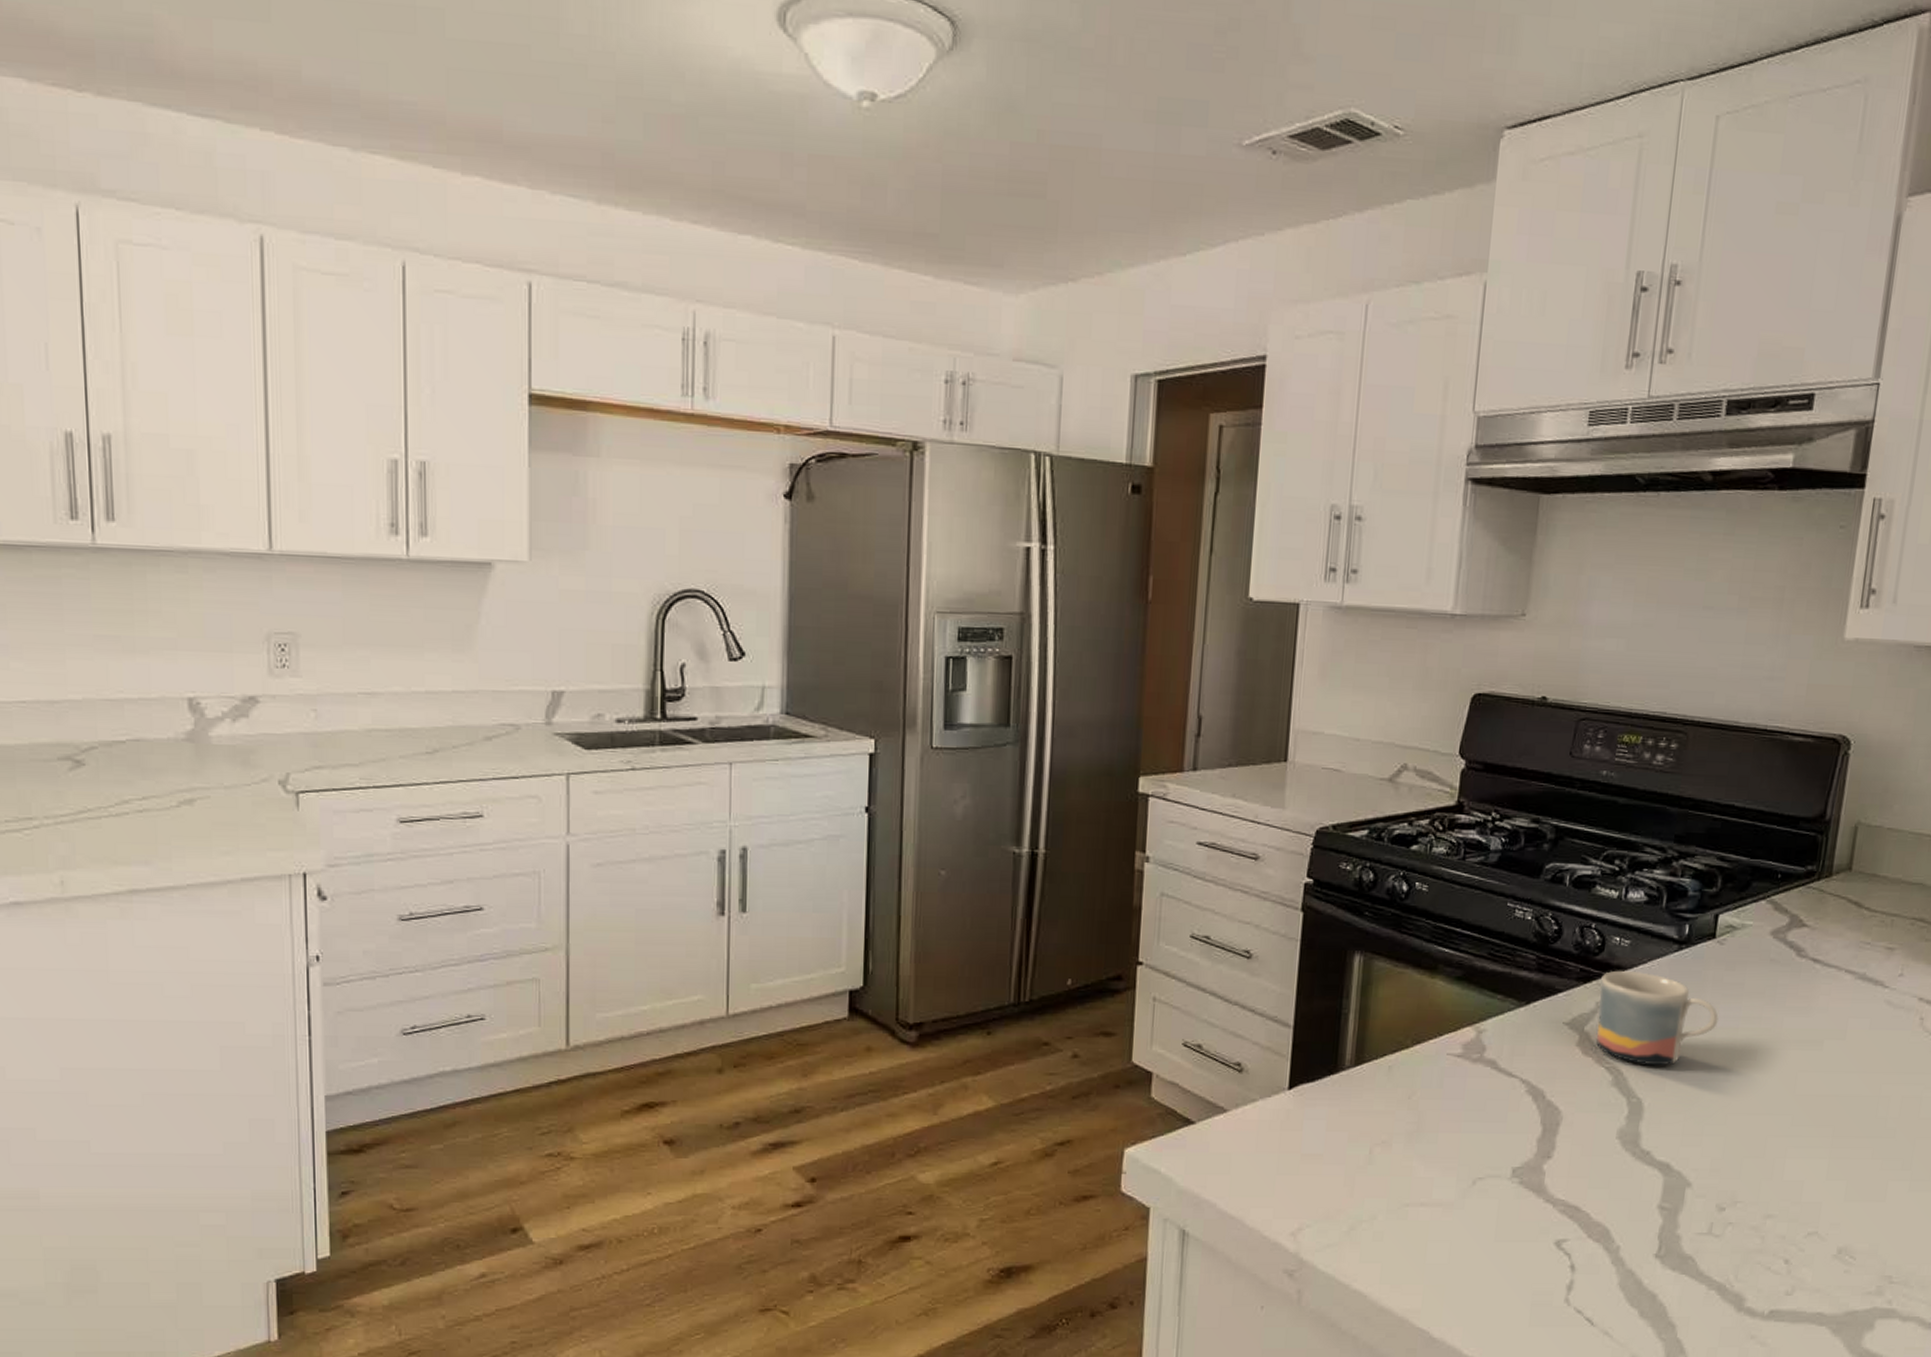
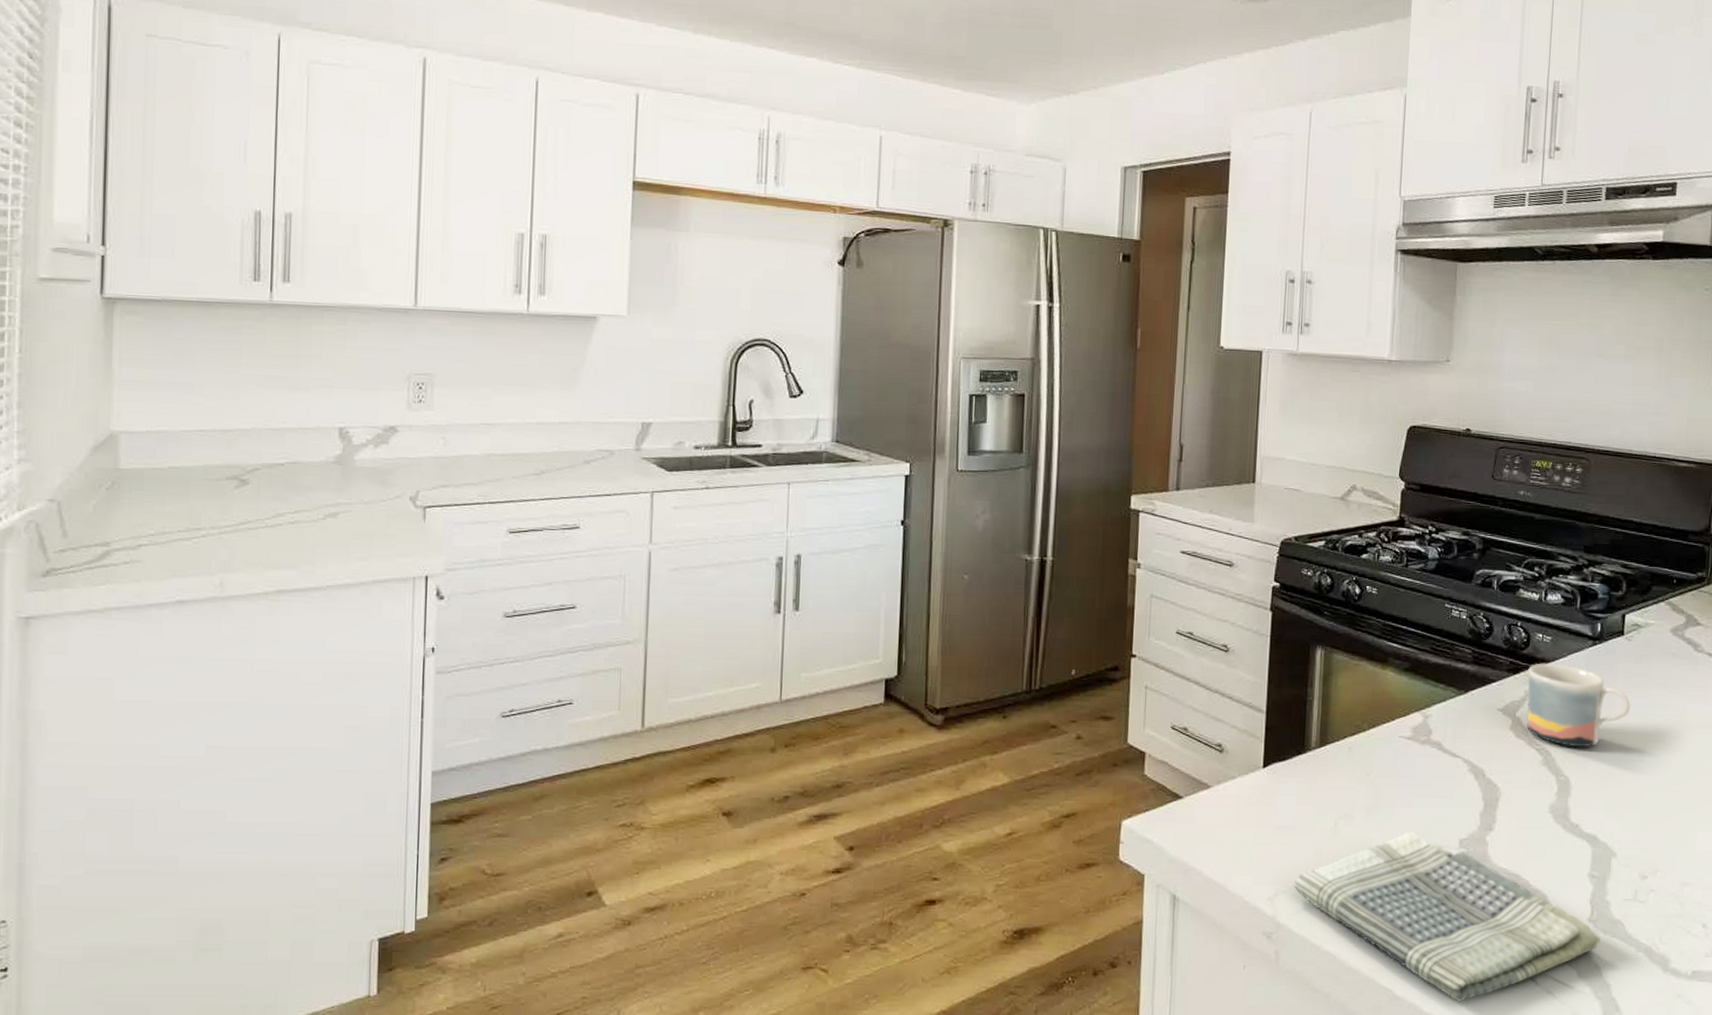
dish towel: none [1320,1159,1668,1344] -> present [1294,831,1600,1002]

